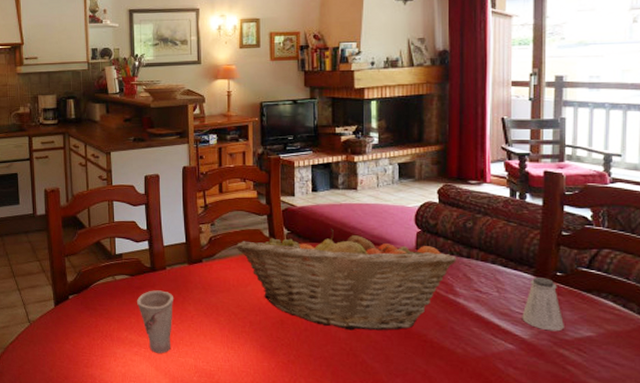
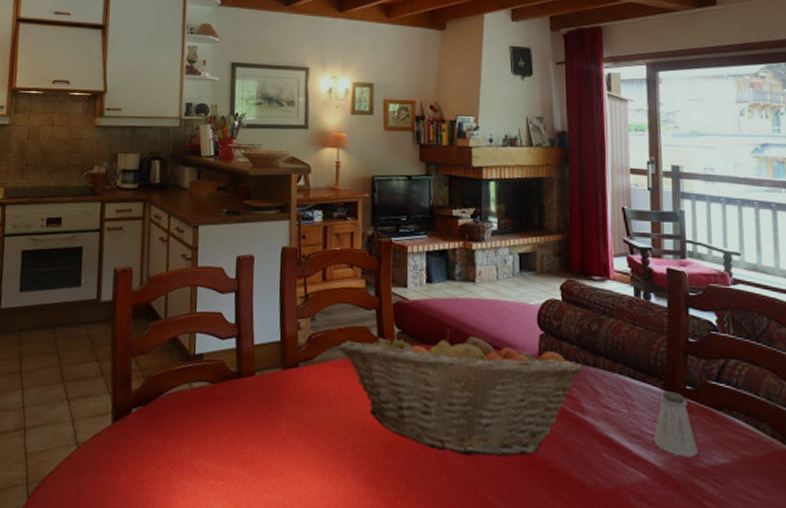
cup: present [136,290,174,354] -> none [216,402,263,488]

